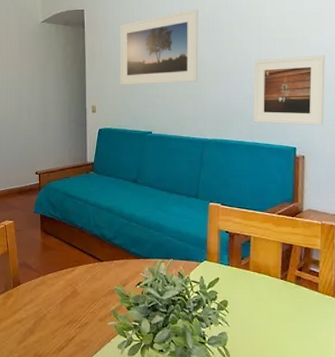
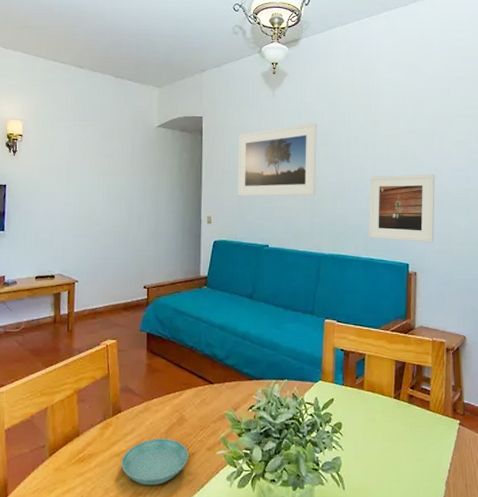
saucer: none [23,309,82,350] -> present [121,438,188,486]

